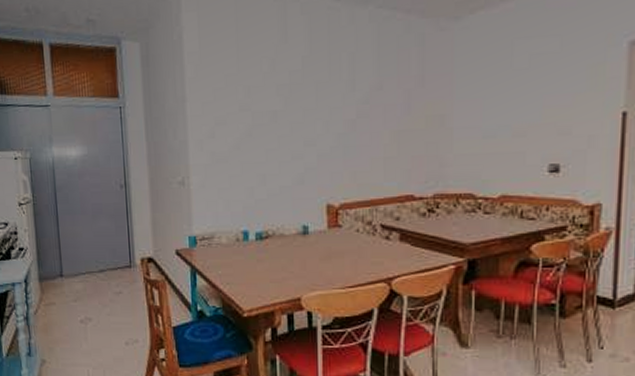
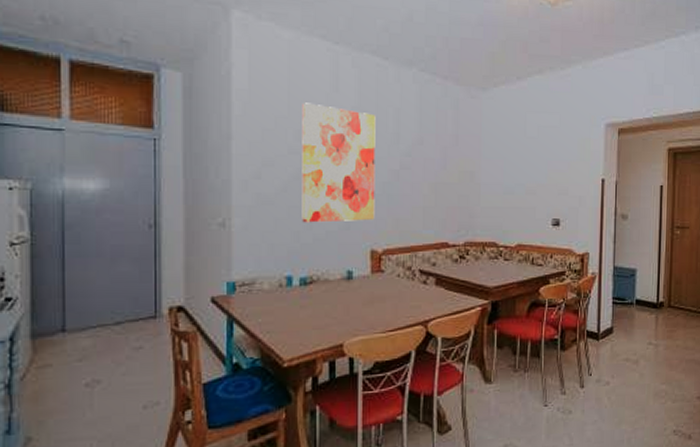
wall art: none [251,57,330,179] -> present [302,102,376,223]

